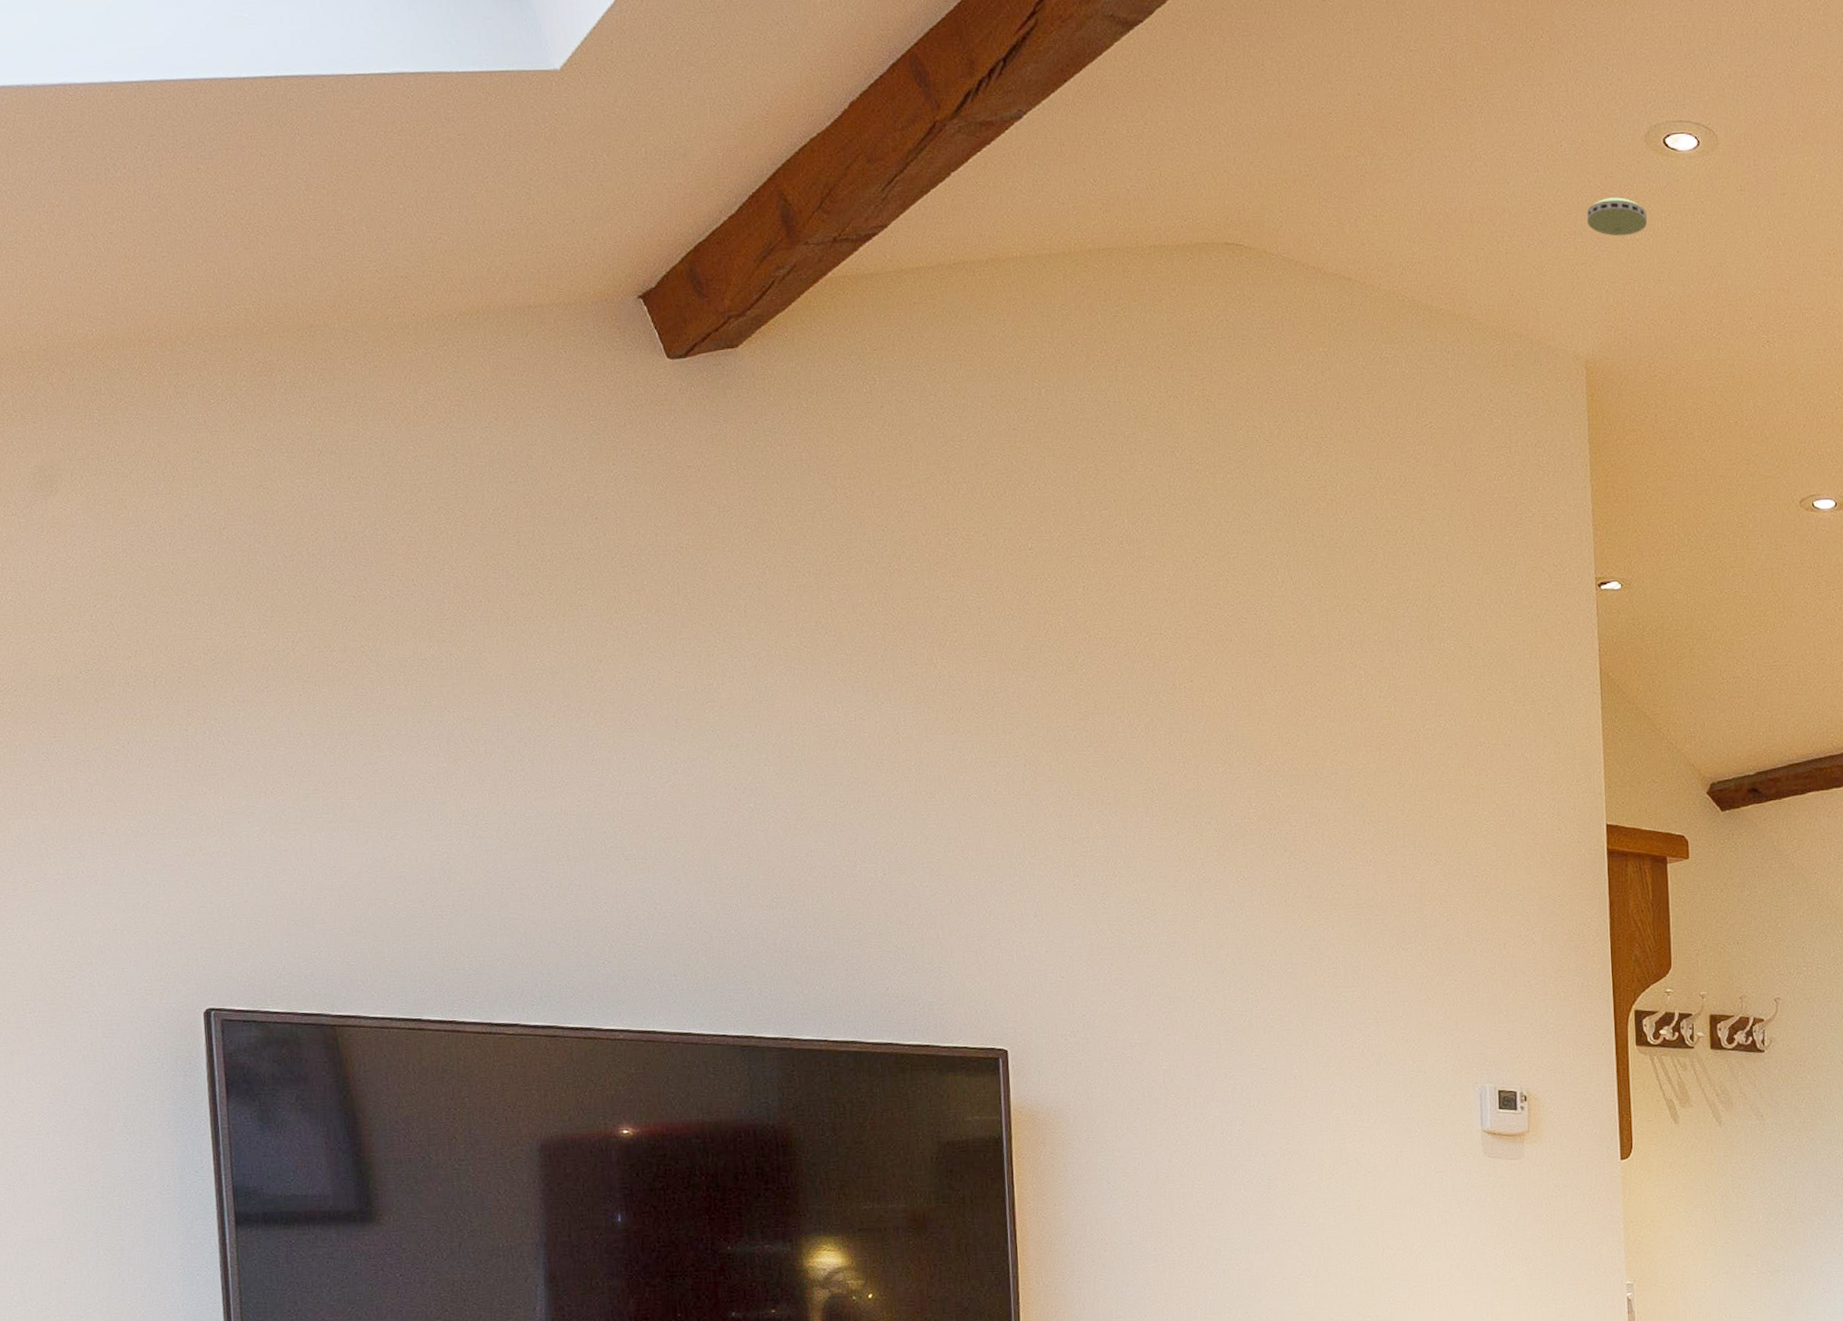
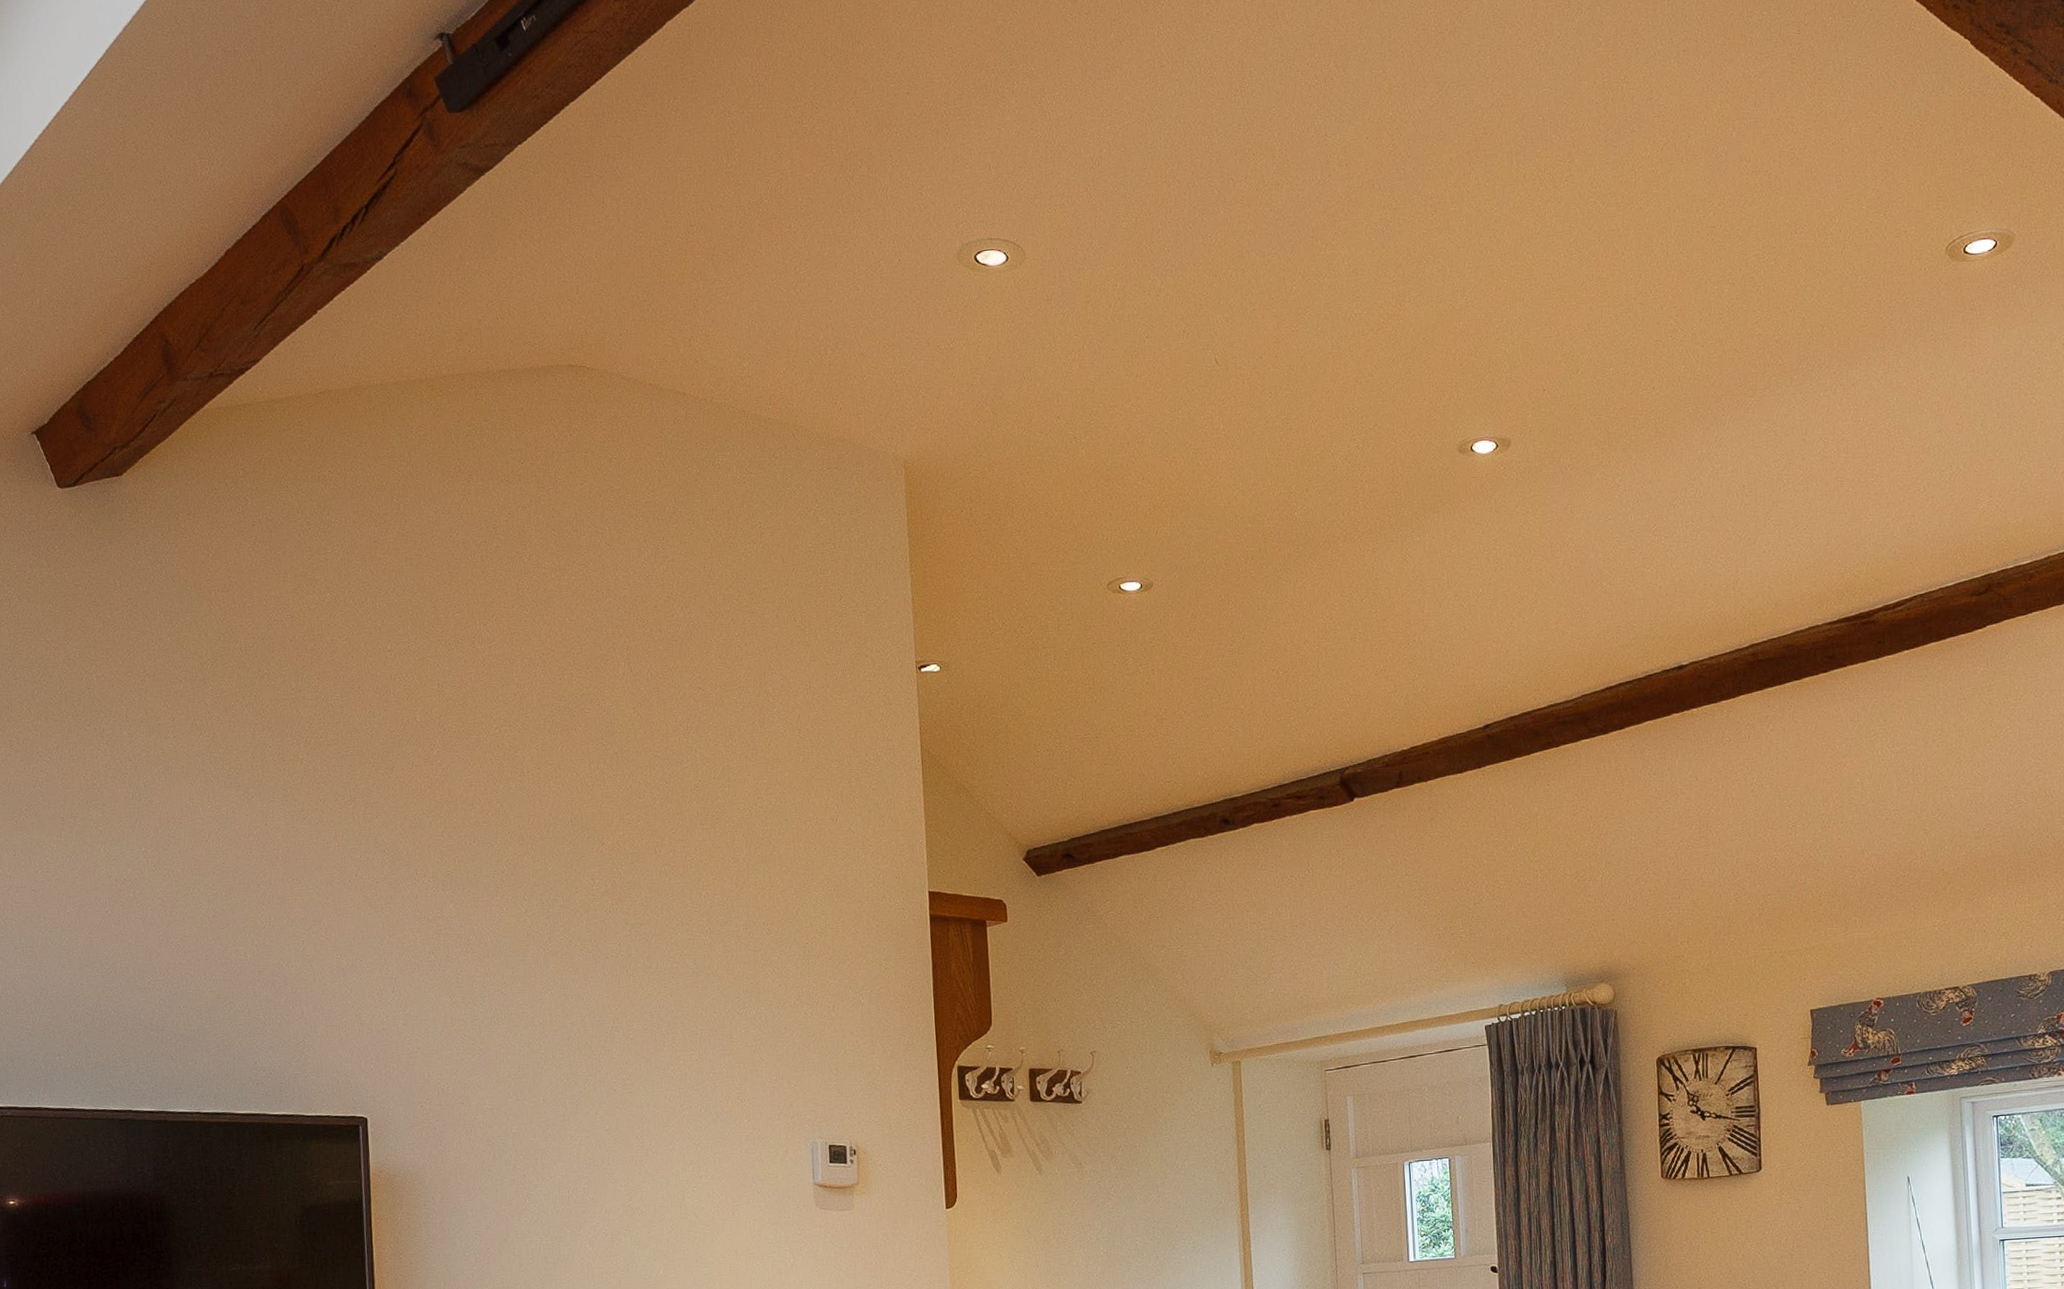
smoke detector: present [1586,197,1647,237] -> none [903,310,960,346]

